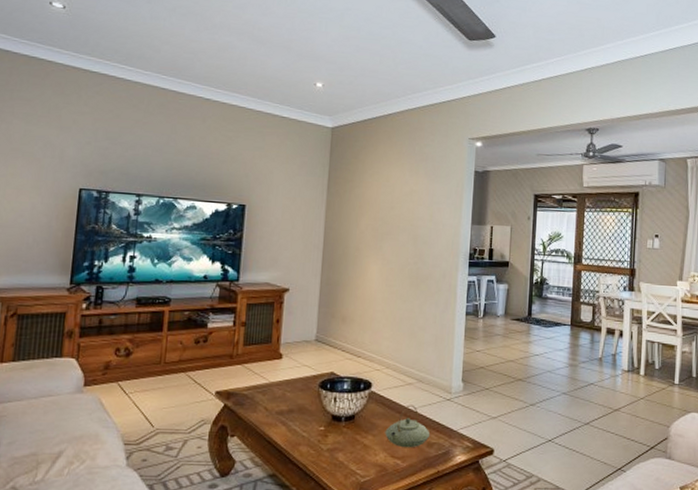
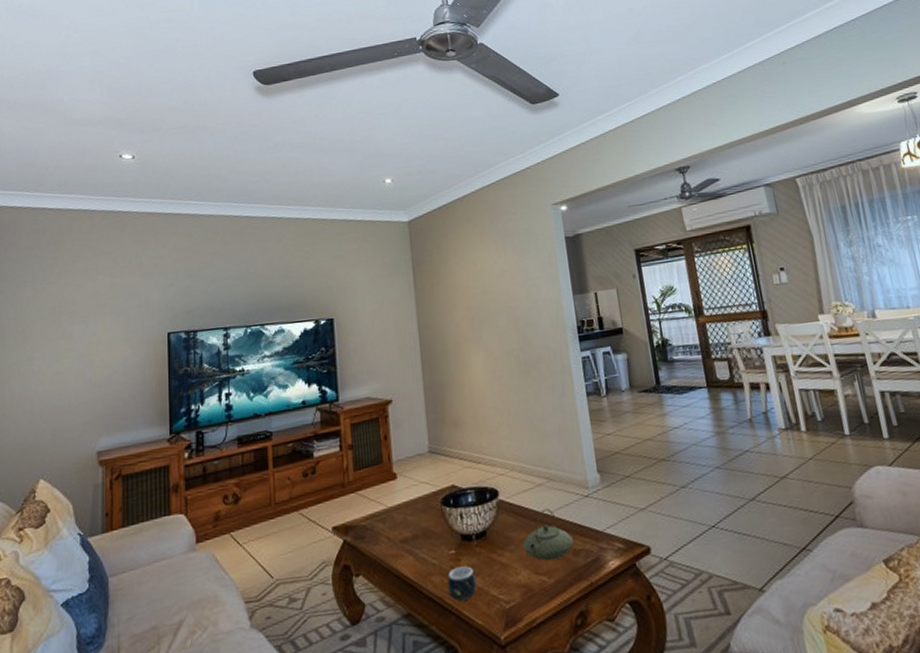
mug: none [312,442,339,470] -> present [447,566,476,601]

